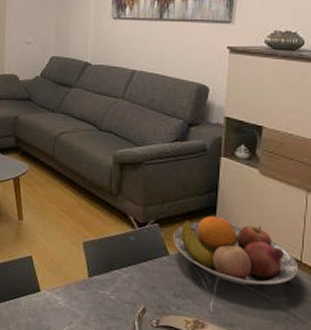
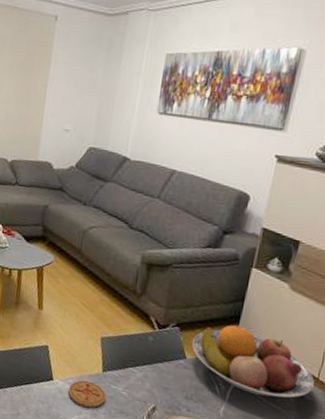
coaster: none [57,288,95,316] -> present [68,380,106,408]

